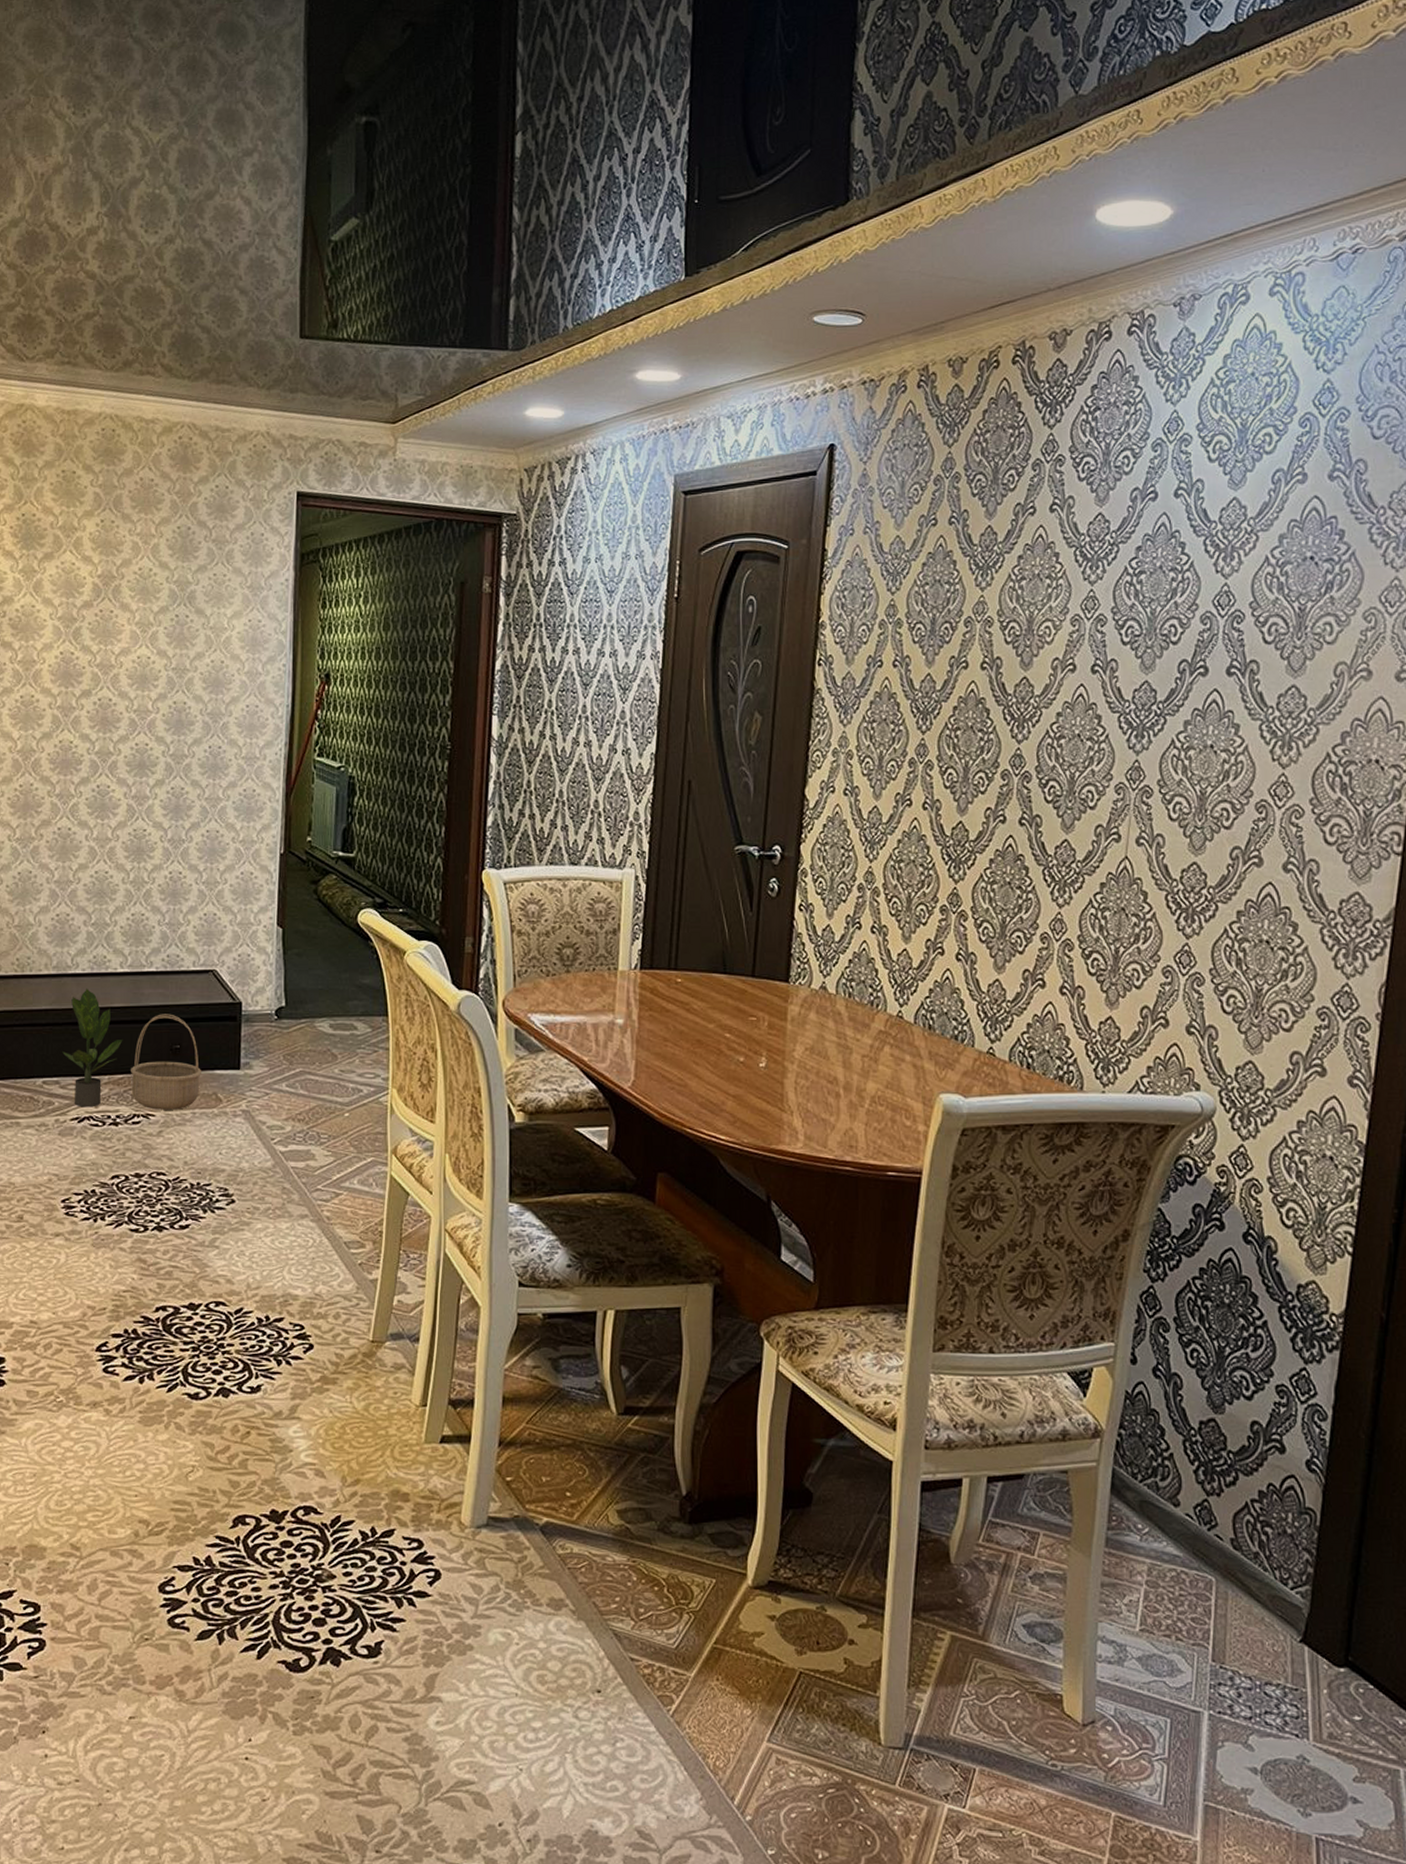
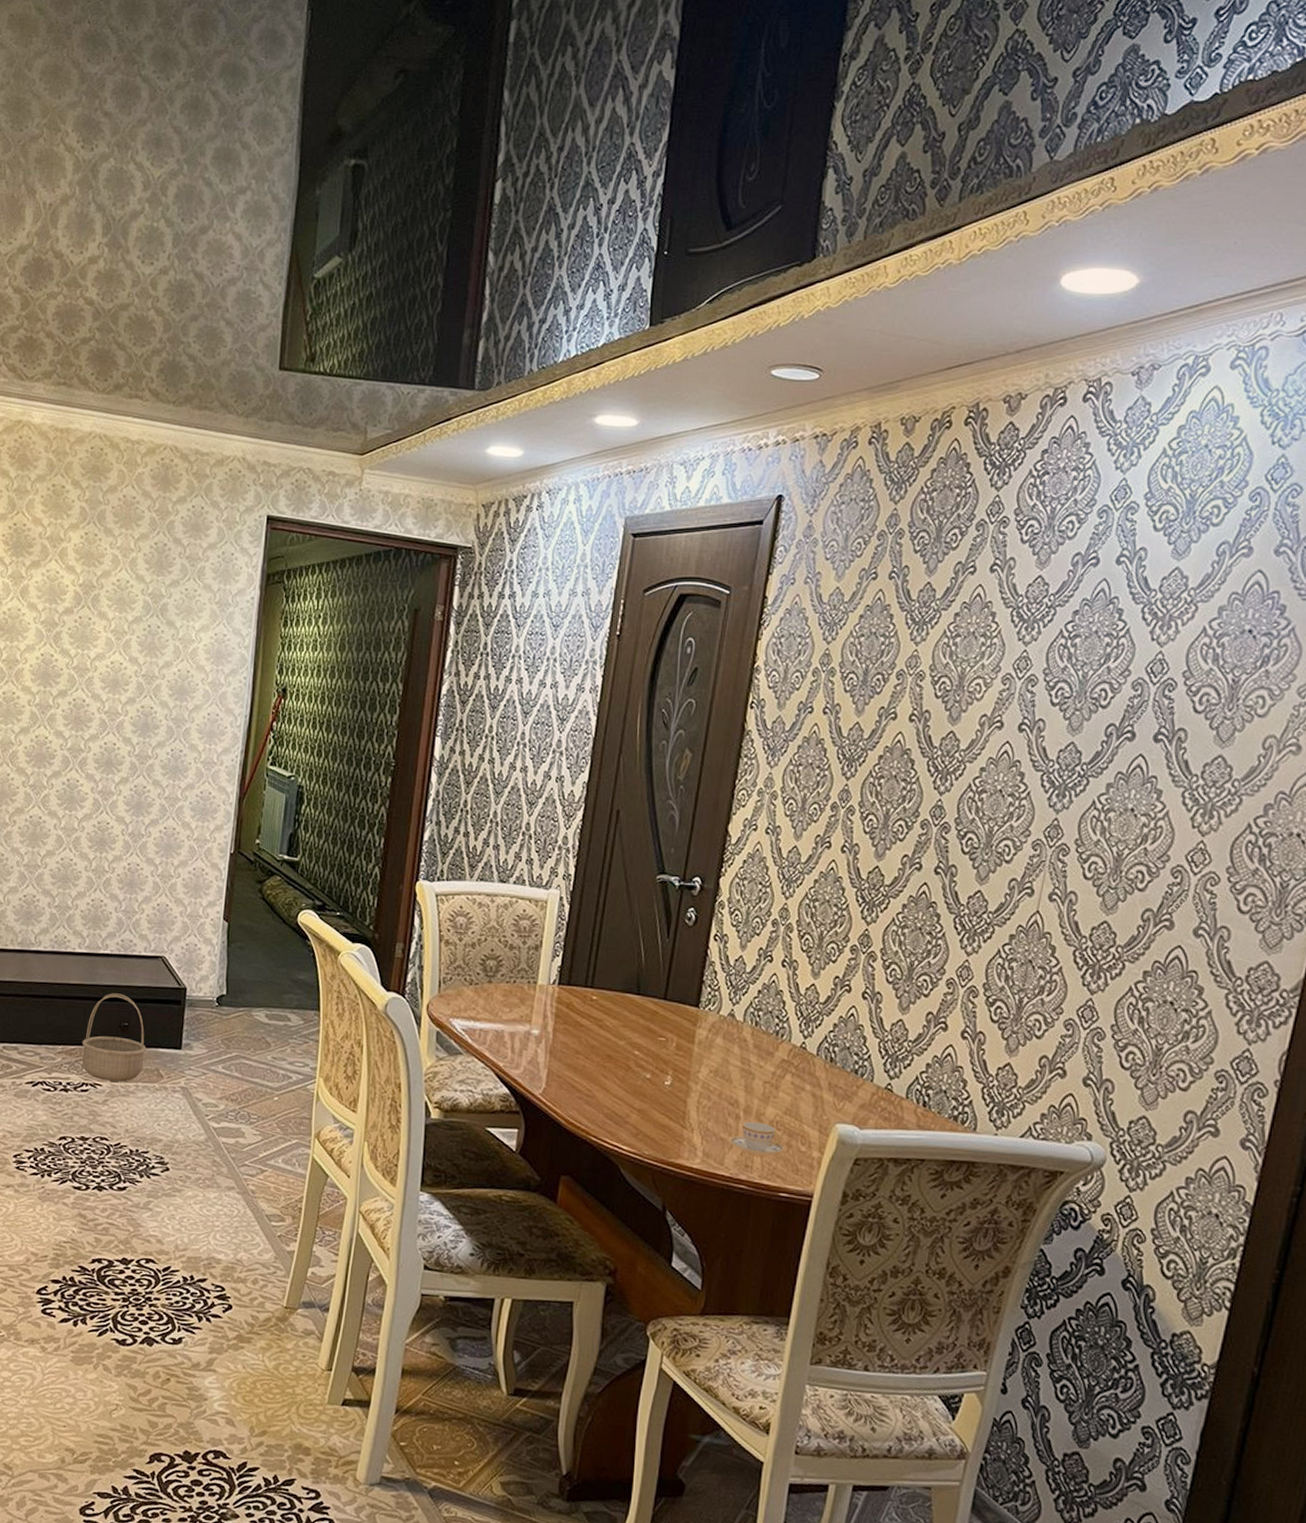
potted plant: present [62,988,123,1108] -> none [22,964,77,1073]
teacup: none [832,1098,889,1136] -> present [730,1121,785,1158]

